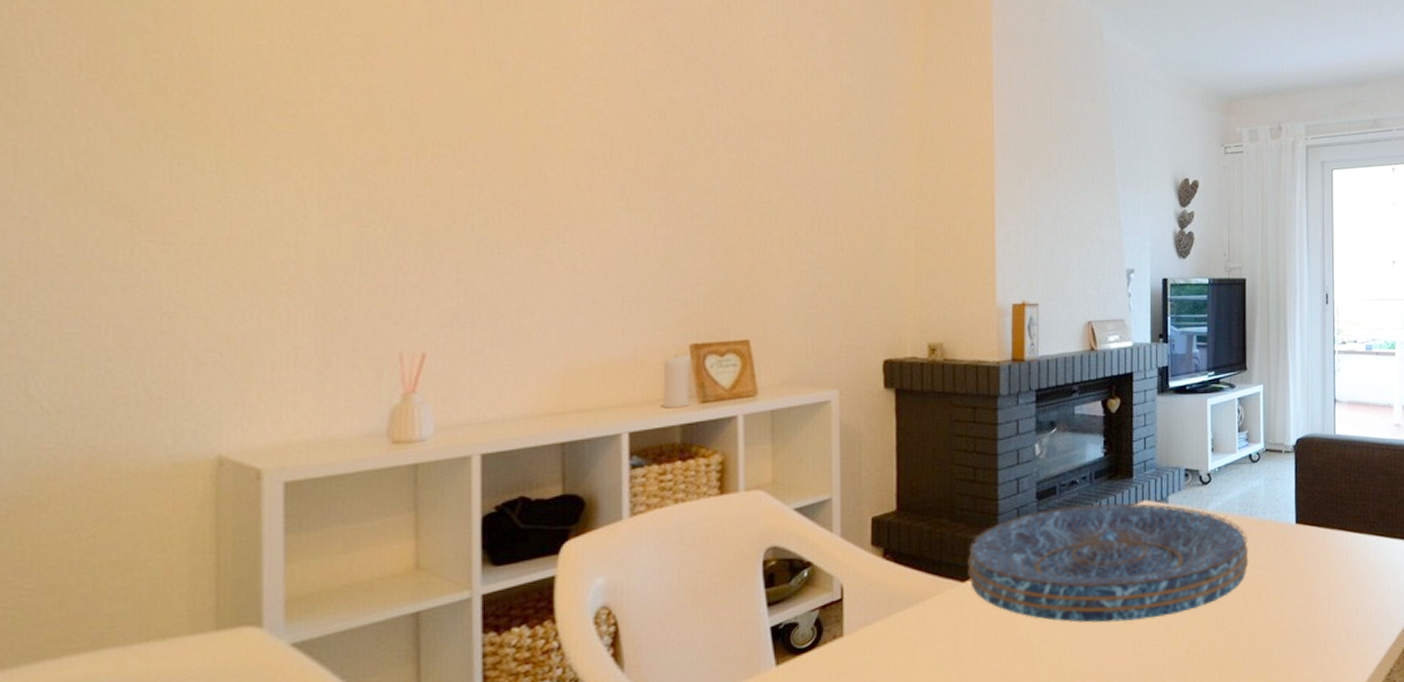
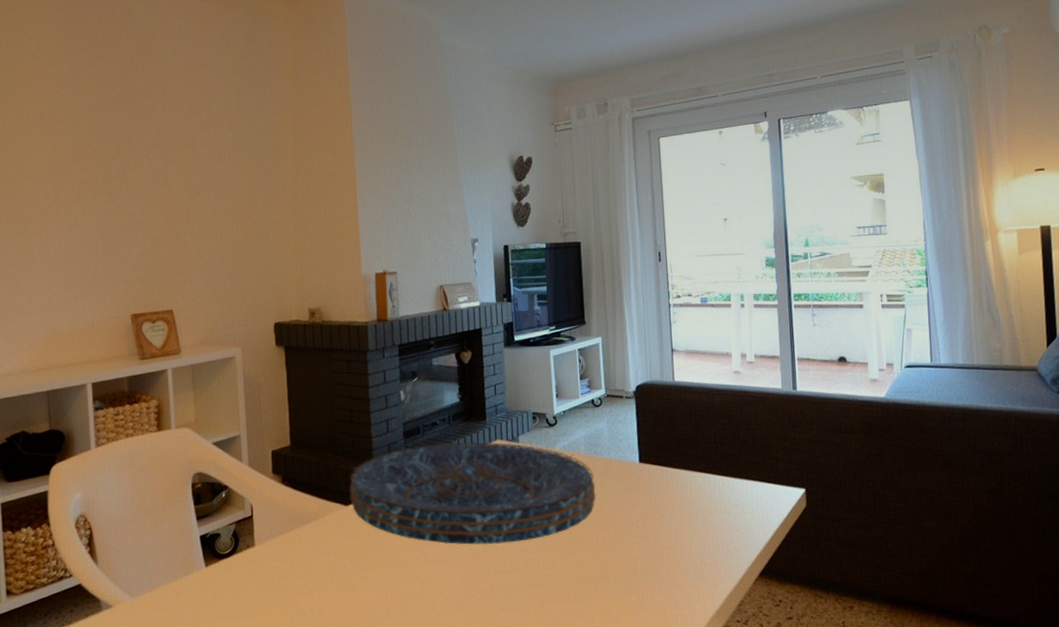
candle: present [661,354,691,409] -> none [112,322,133,364]

